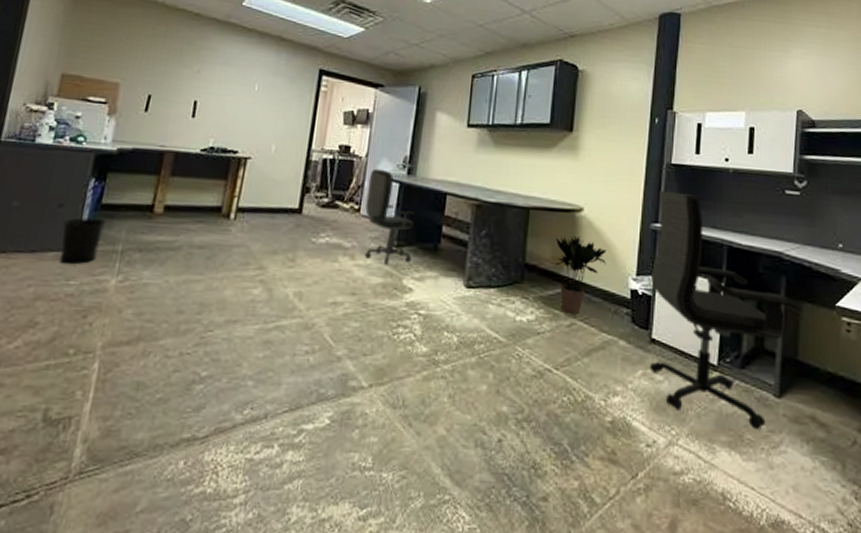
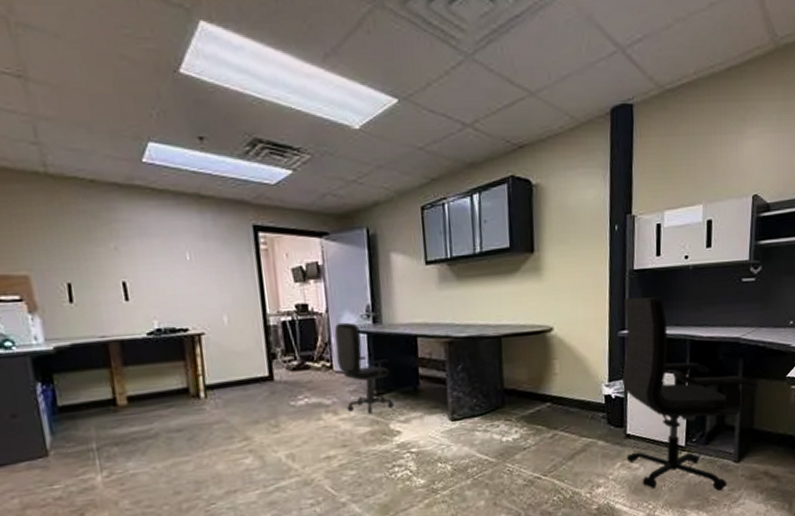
waste bin: present [59,217,107,264] -> none [23,421,73,470]
potted plant: present [555,235,607,314] -> none [529,355,580,427]

